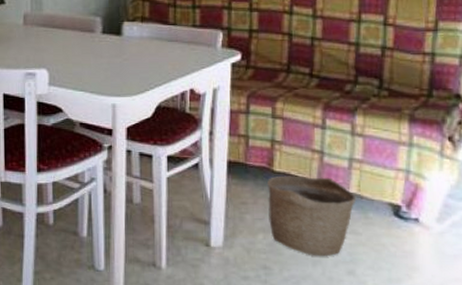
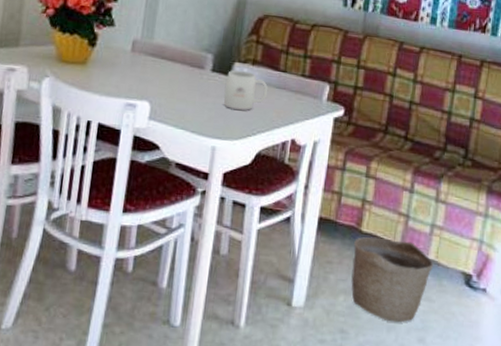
mug: none [117,28,161,68] -> present [224,69,269,111]

